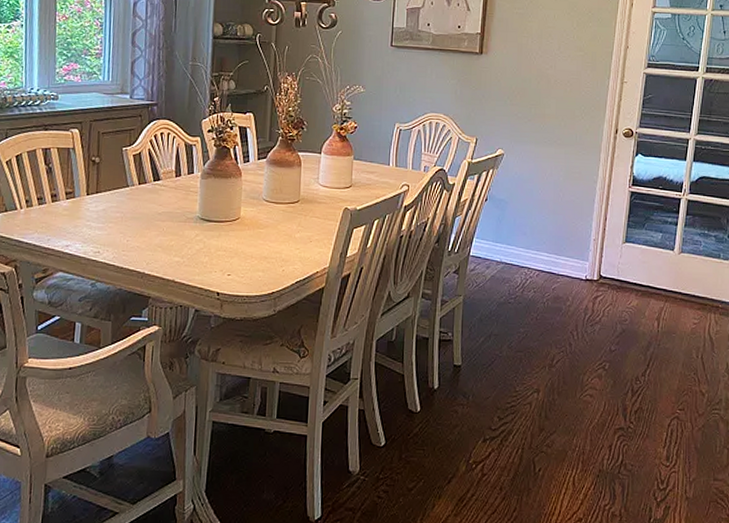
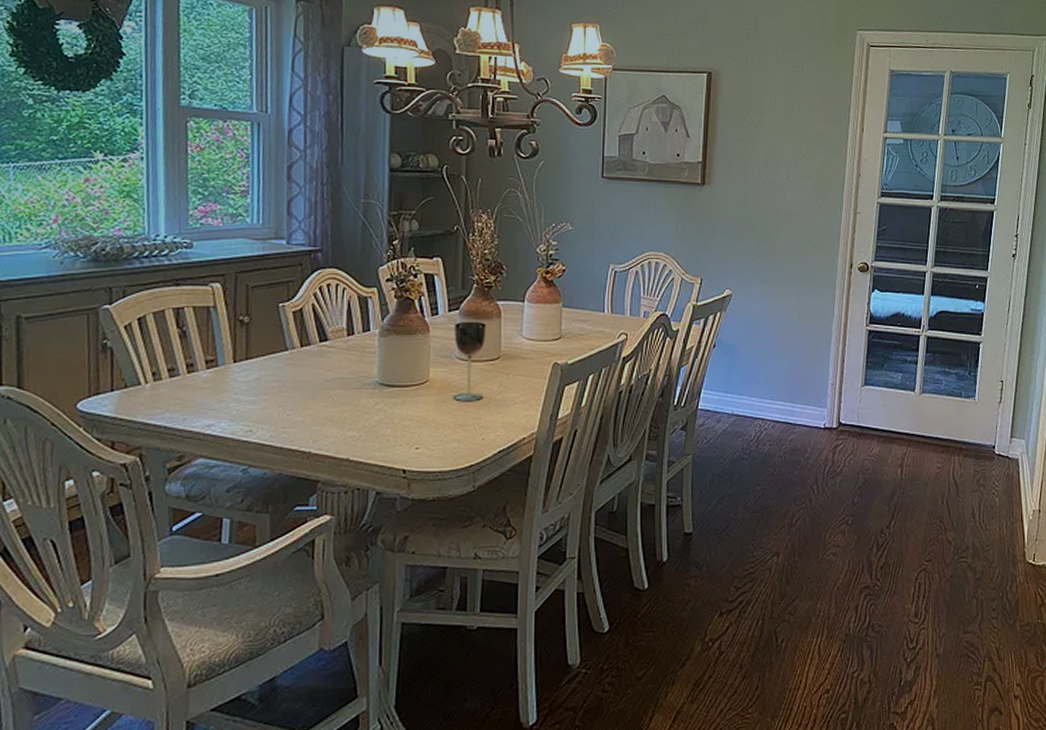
wineglass: none [259,168,288,238] -> present [453,321,486,402]

